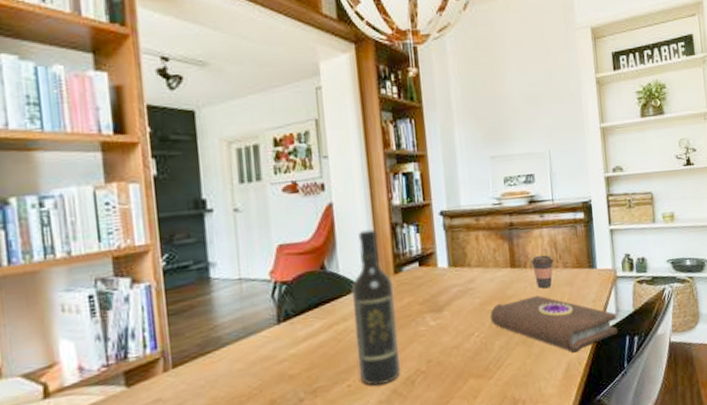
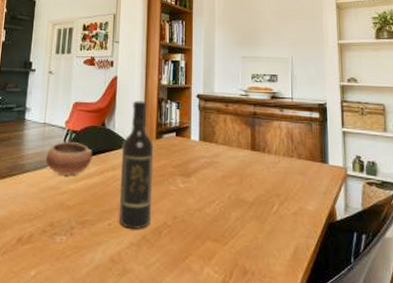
bowl: none [250,296,314,340] -> present [46,141,93,175]
book: present [490,295,618,353] -> none [229,178,346,238]
coffee cup: present [531,255,554,289] -> none [269,143,289,174]

